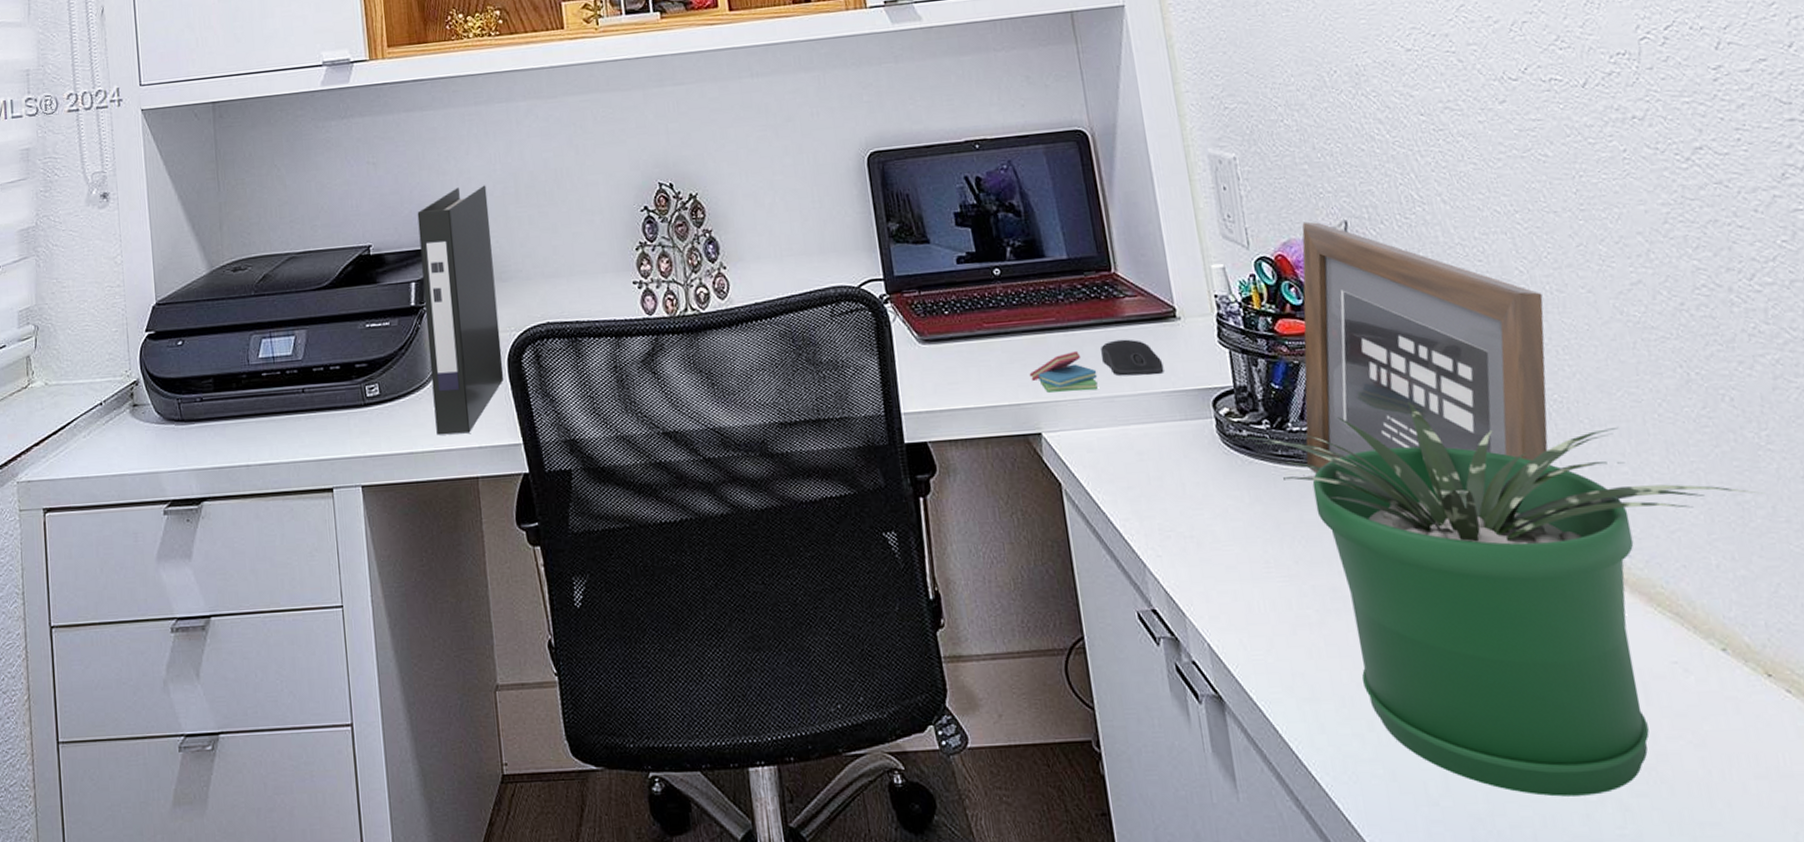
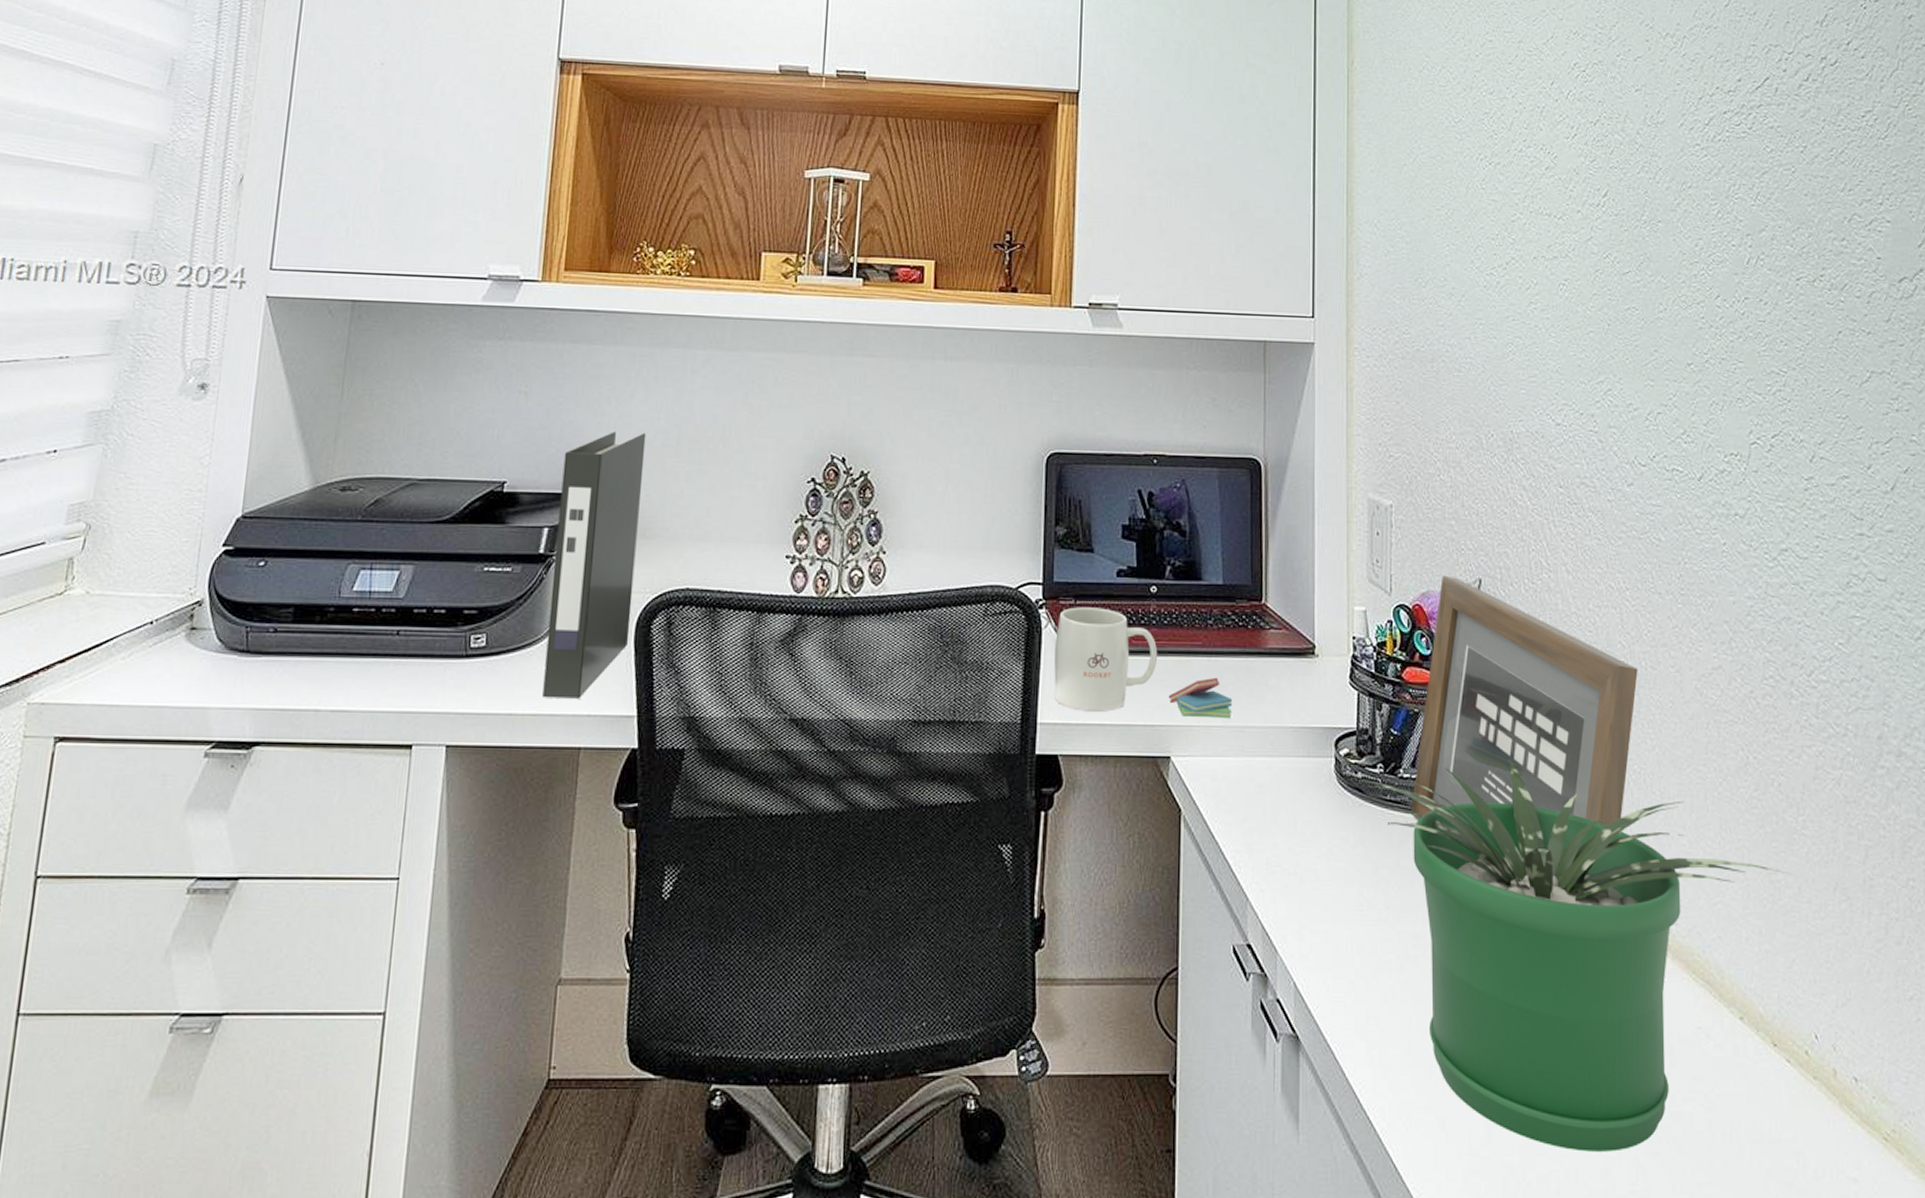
mug: none [905,295,1013,398] -> present [1054,607,1158,713]
computer mouse: present [1101,339,1165,377] -> none [1238,670,1296,708]

